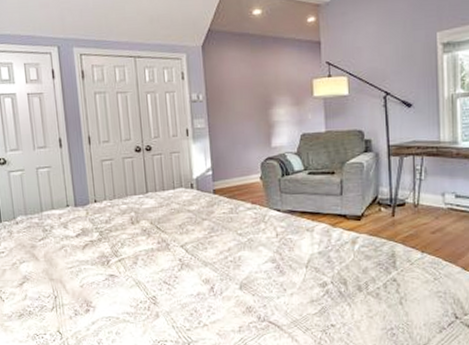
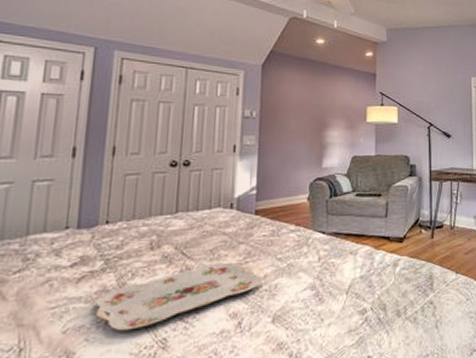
serving tray: none [98,236,228,288] -> present [94,262,263,332]

